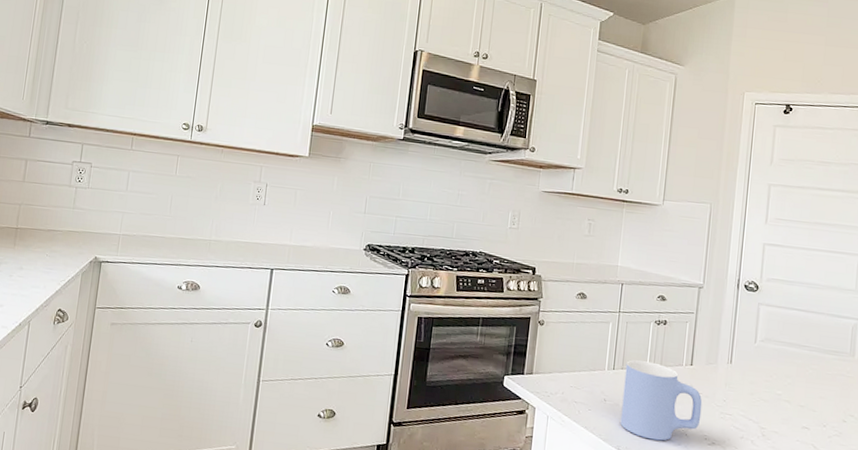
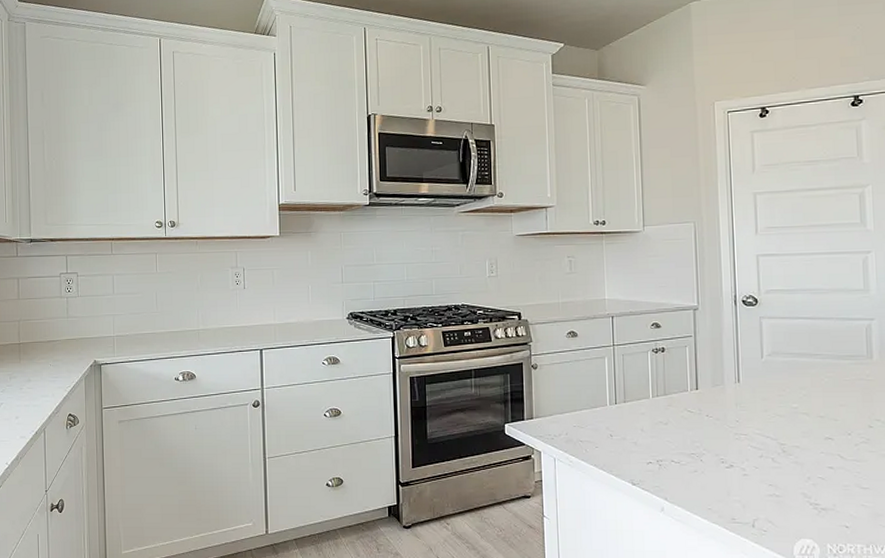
mug: present [620,360,703,441] -> none [628,391,715,470]

